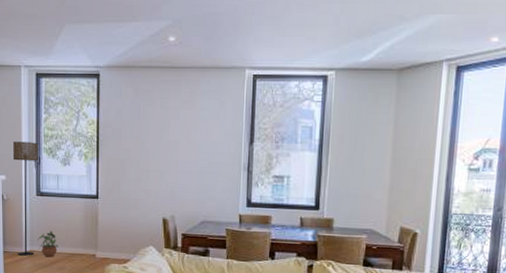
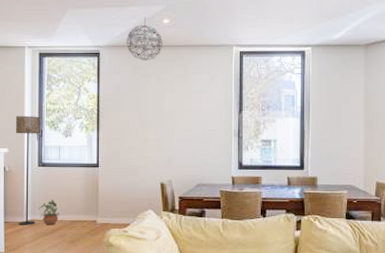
pendant light: none [128,33,169,84] -> present [126,16,163,61]

